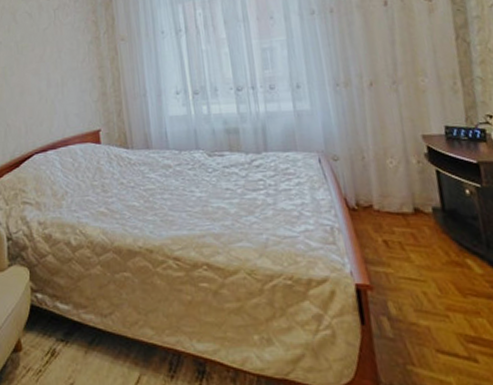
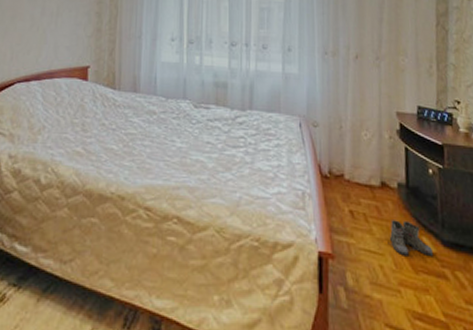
boots: none [429,244,482,281] -> present [390,220,434,257]

